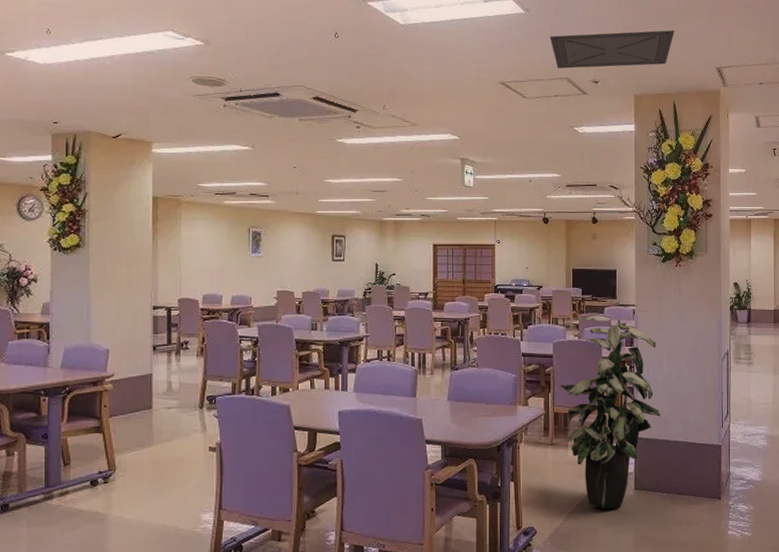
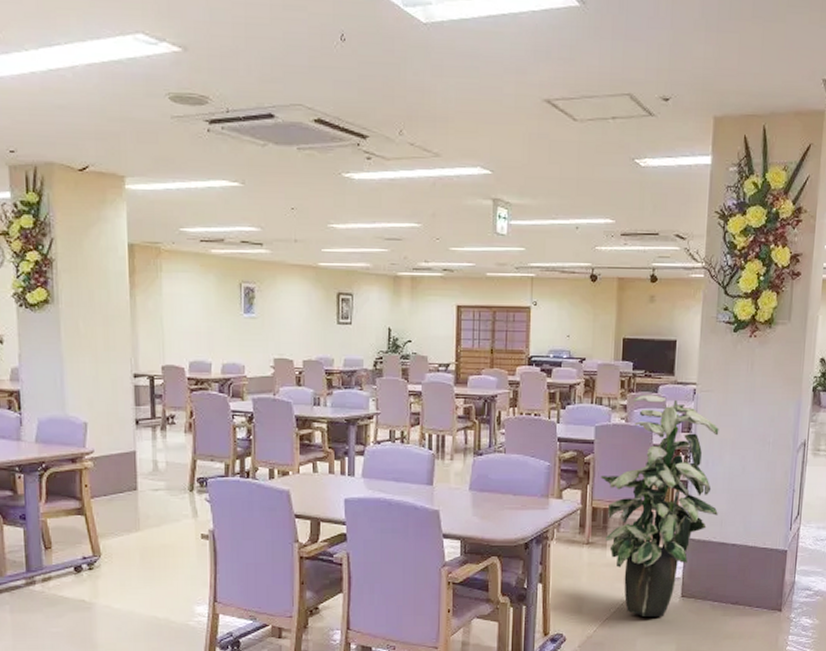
ceiling vent: present [549,30,674,69] -> none [610,28,772,82]

